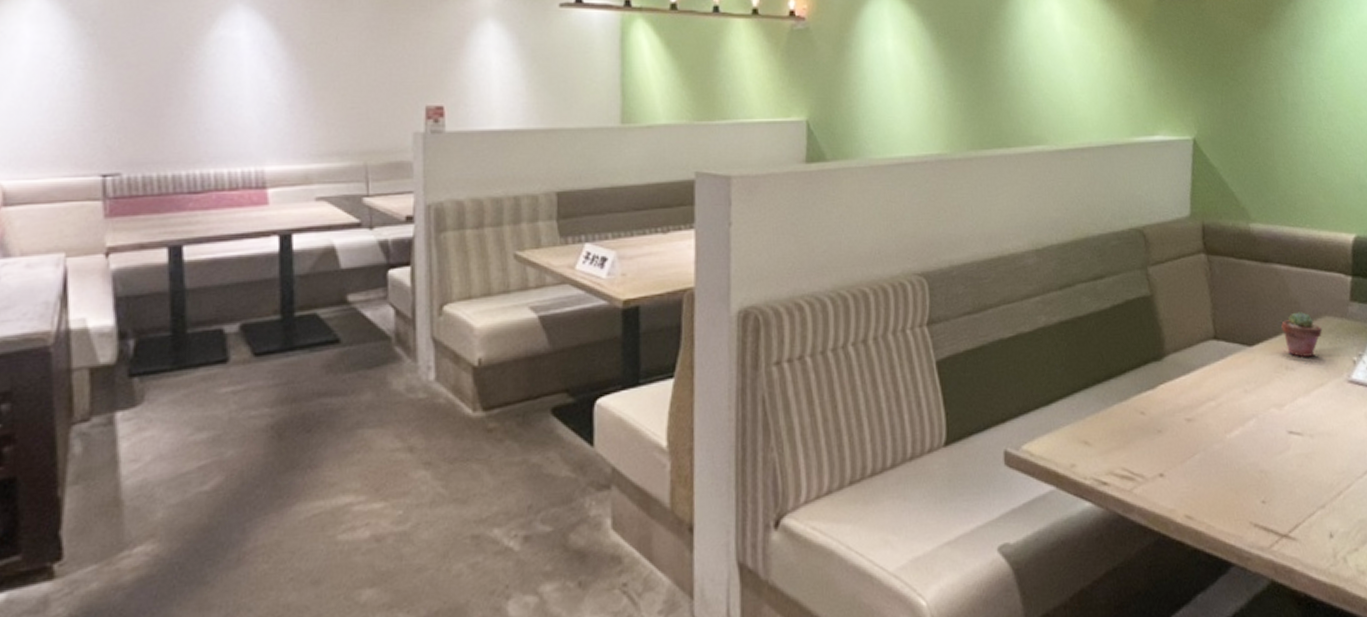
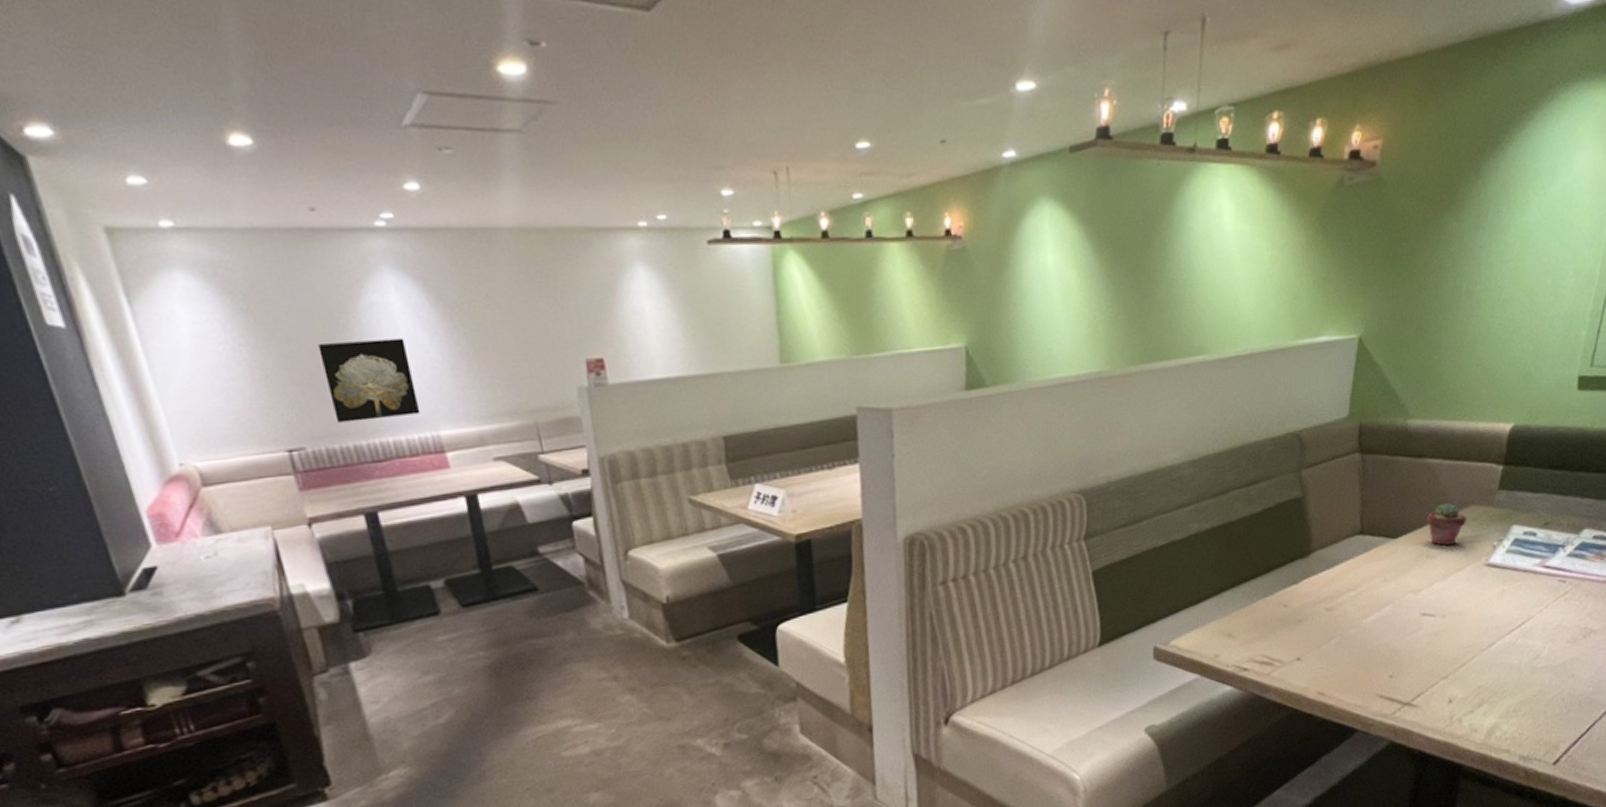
wall art: none [157,72,249,151] -> present [318,338,421,423]

